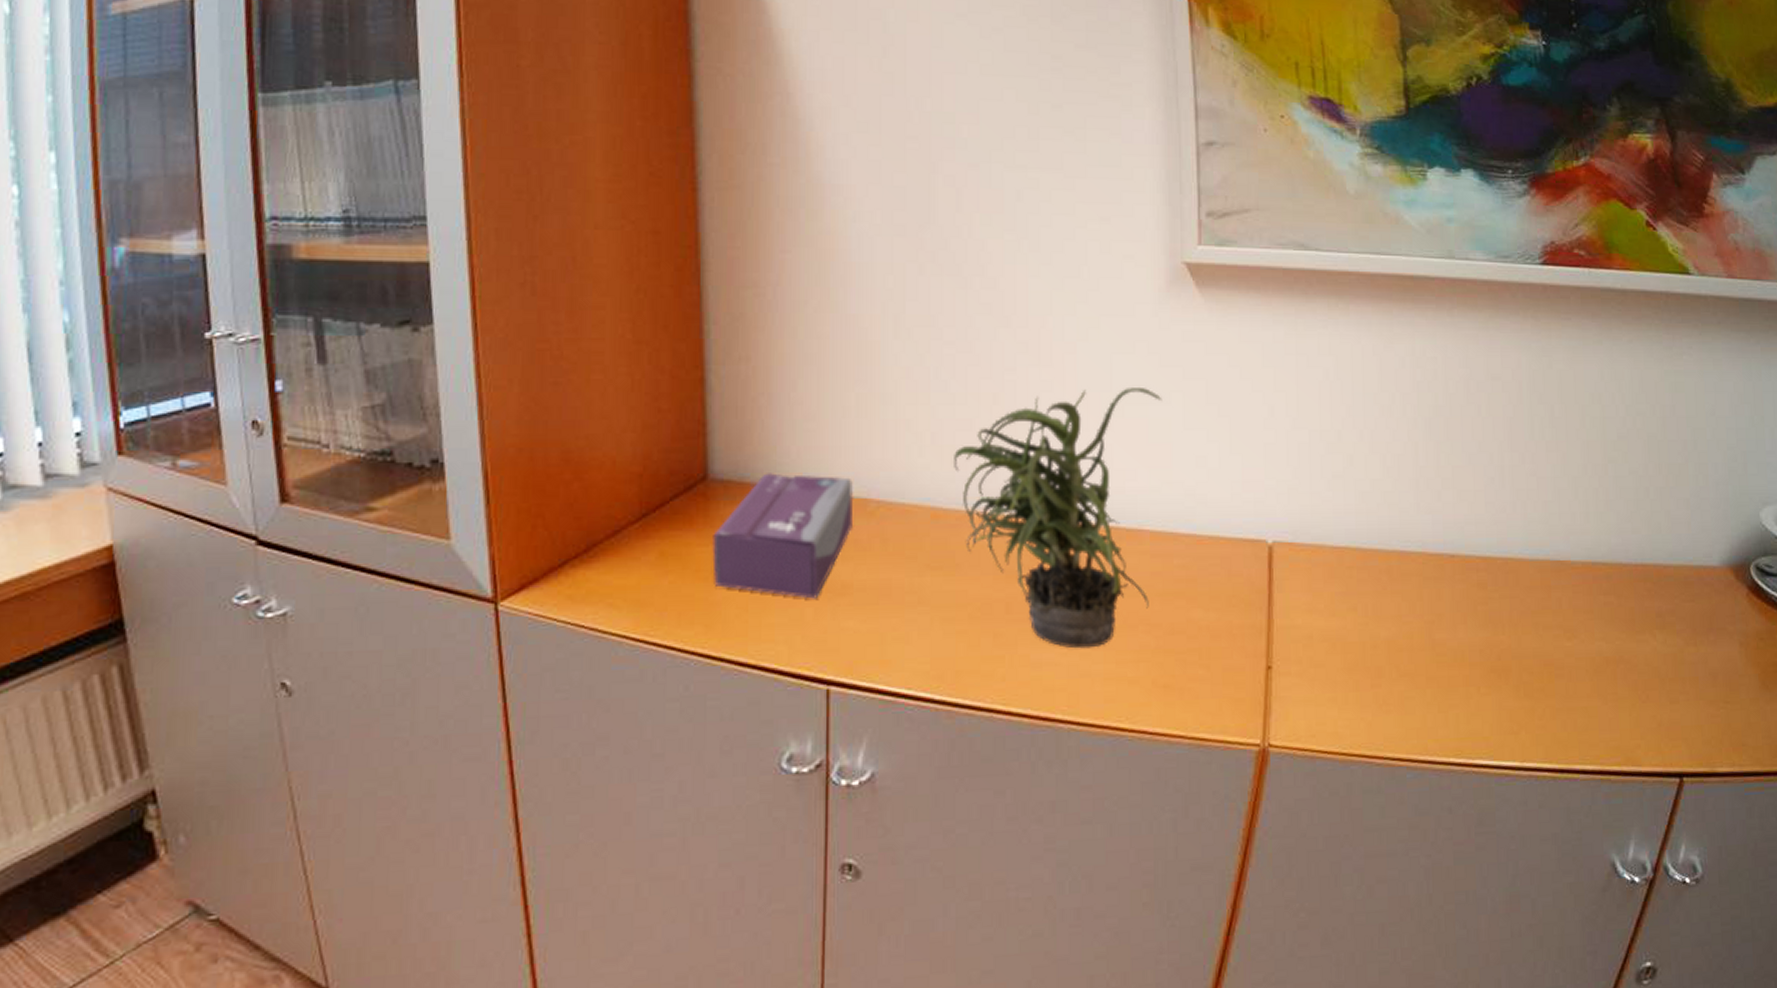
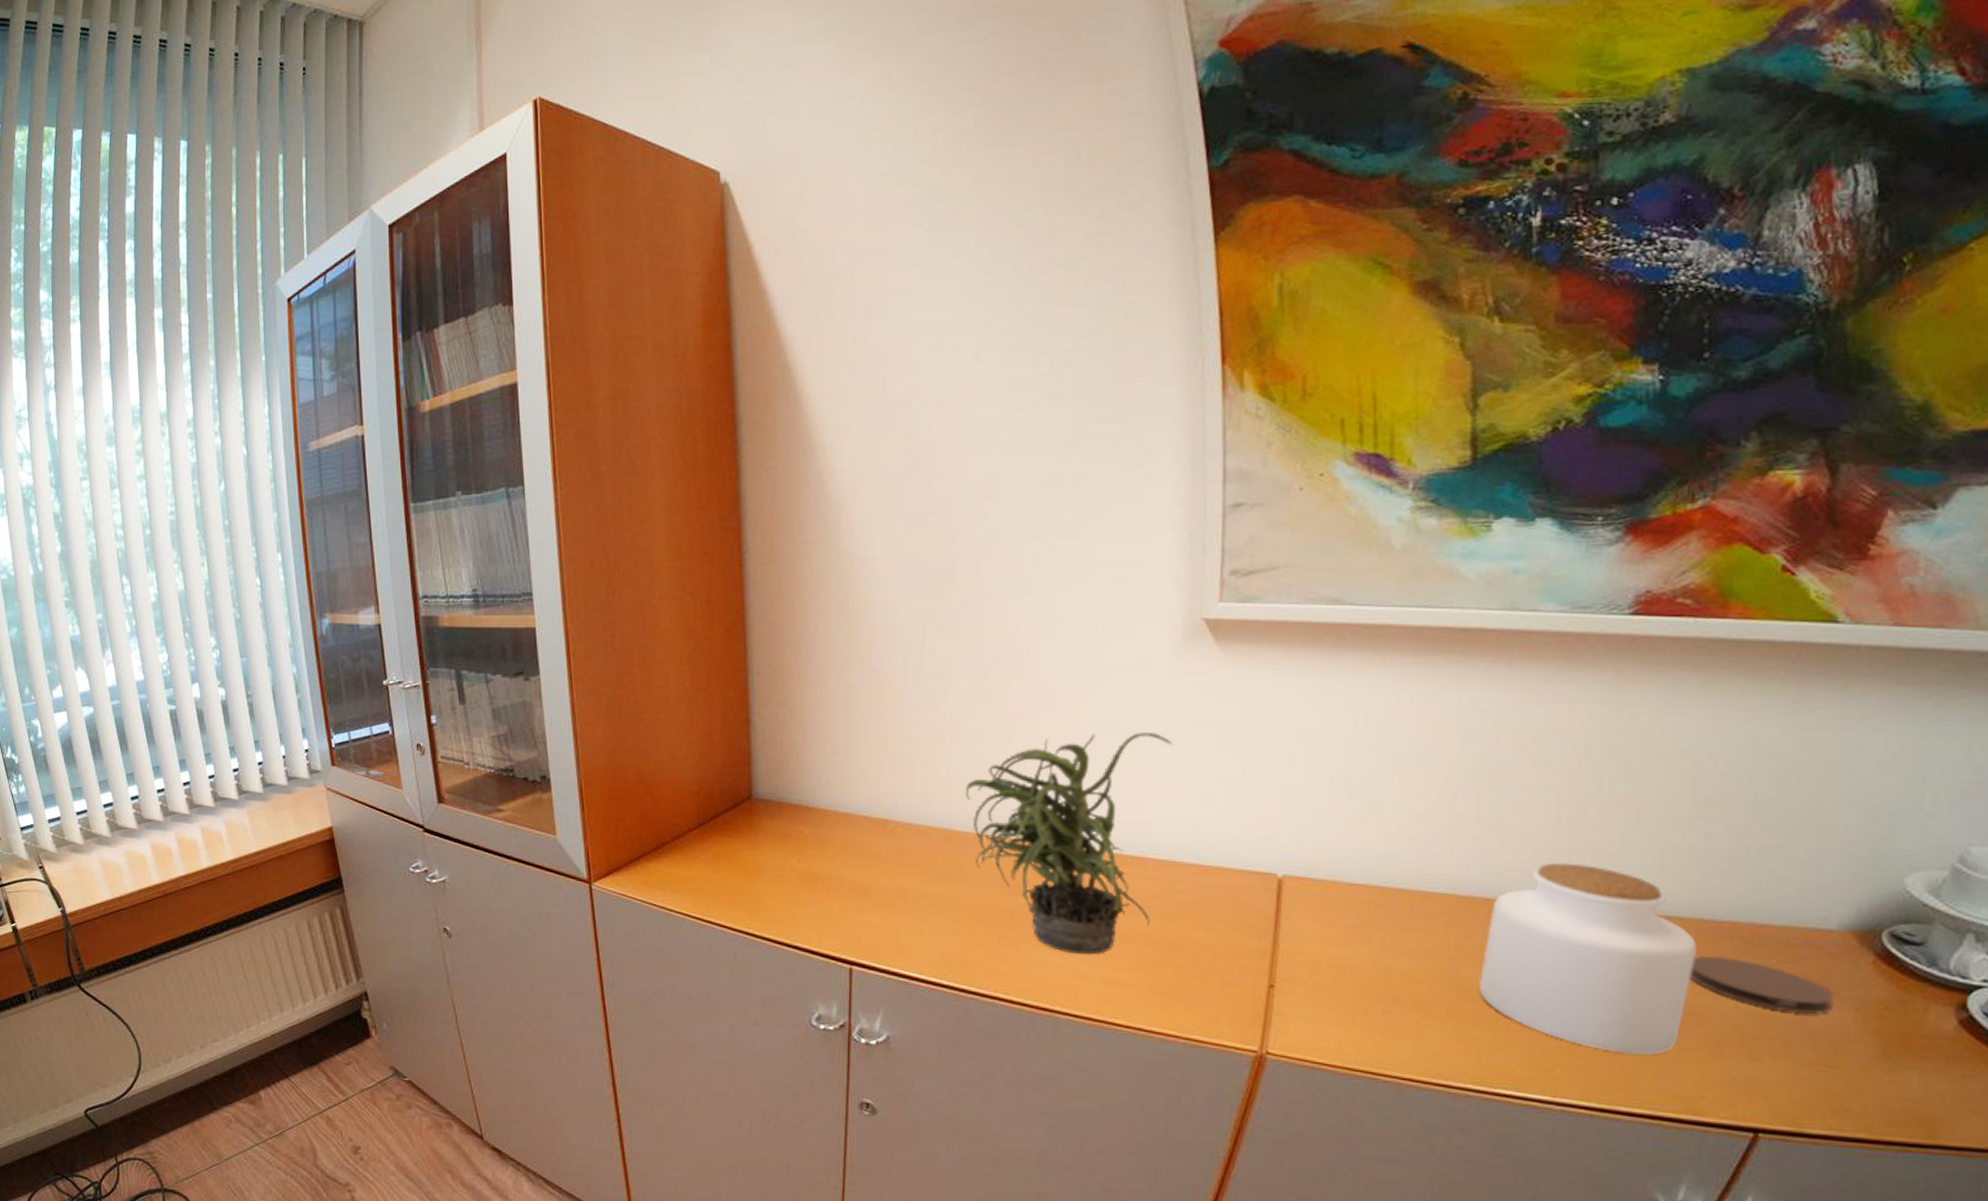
tissue box: present [712,473,854,599] -> none [756,795,876,897]
jar: none [1450,513,1620,709] -> present [1478,862,1697,1055]
coaster: none [1617,600,1724,651] -> present [1690,956,1835,1014]

